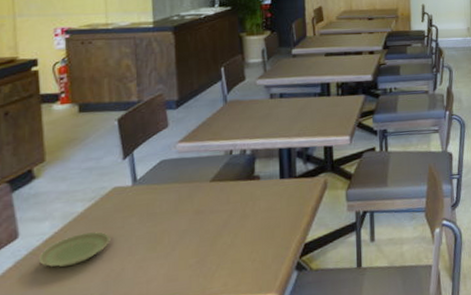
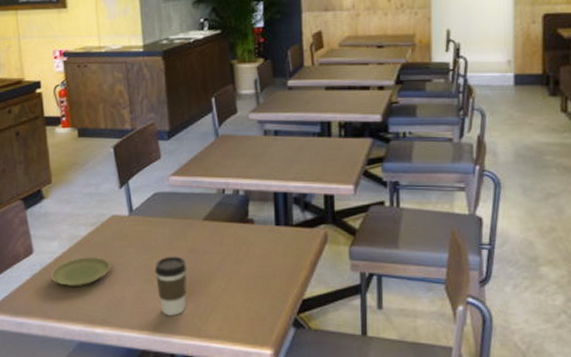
coffee cup: none [158,219,193,280] -> present [154,256,187,316]

